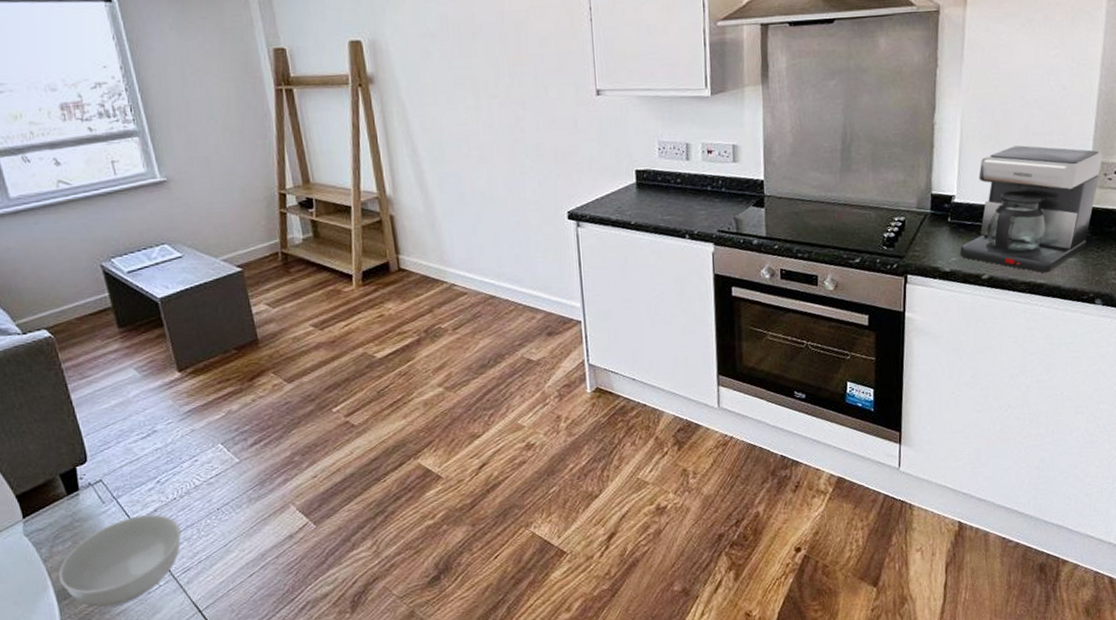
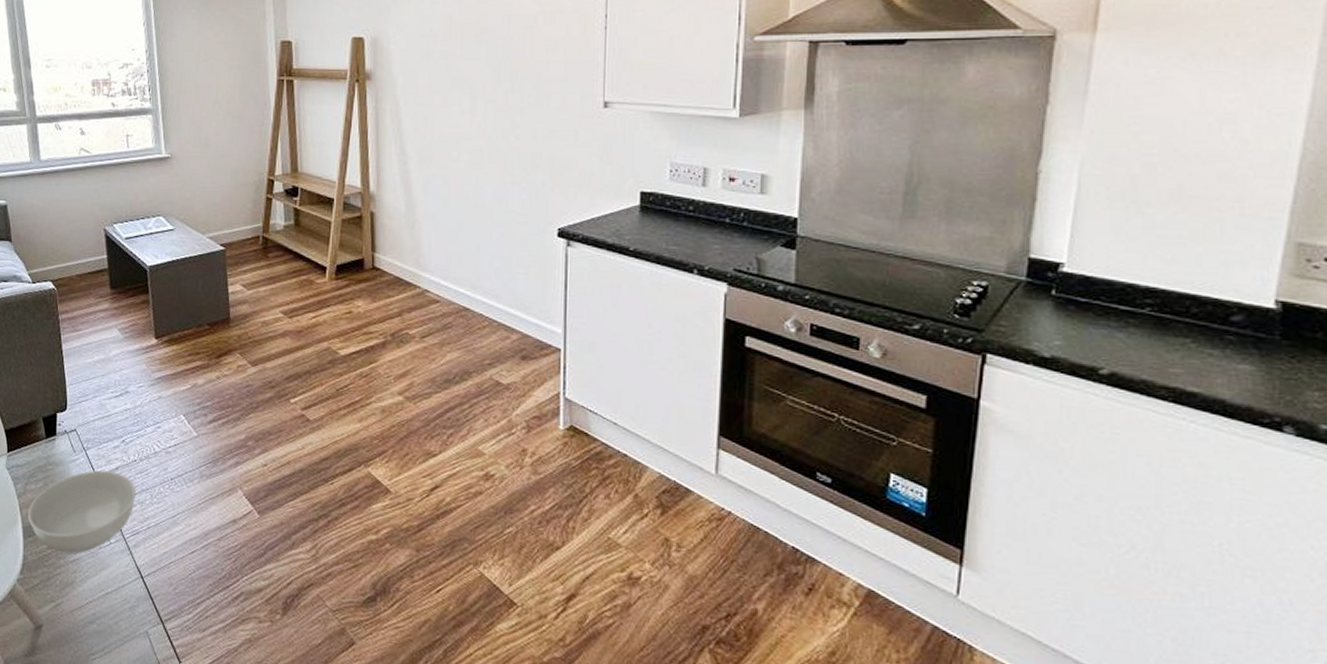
coffee maker: present [960,145,1103,274] -> none [1067,210,1305,380]

